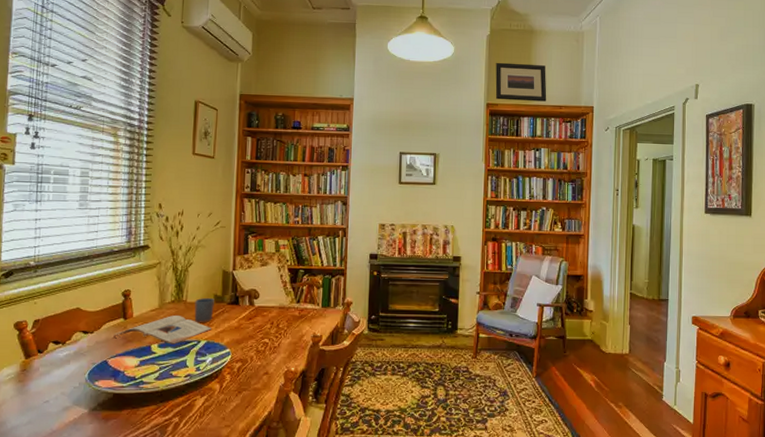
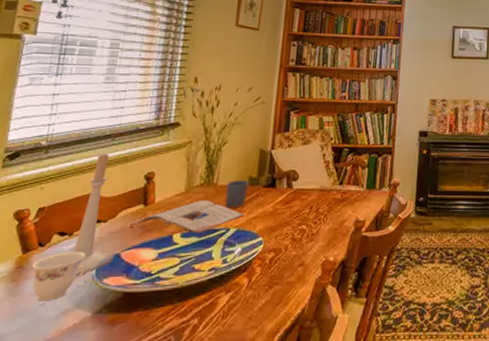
teacup: none [34,357,80,399] -> present [32,251,87,302]
candlestick: none [68,273,103,377] -> present [74,153,115,274]

